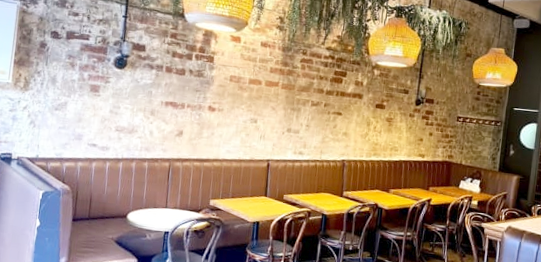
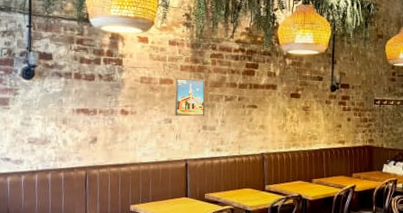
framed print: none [261,79,294,119] -> present [175,78,206,117]

